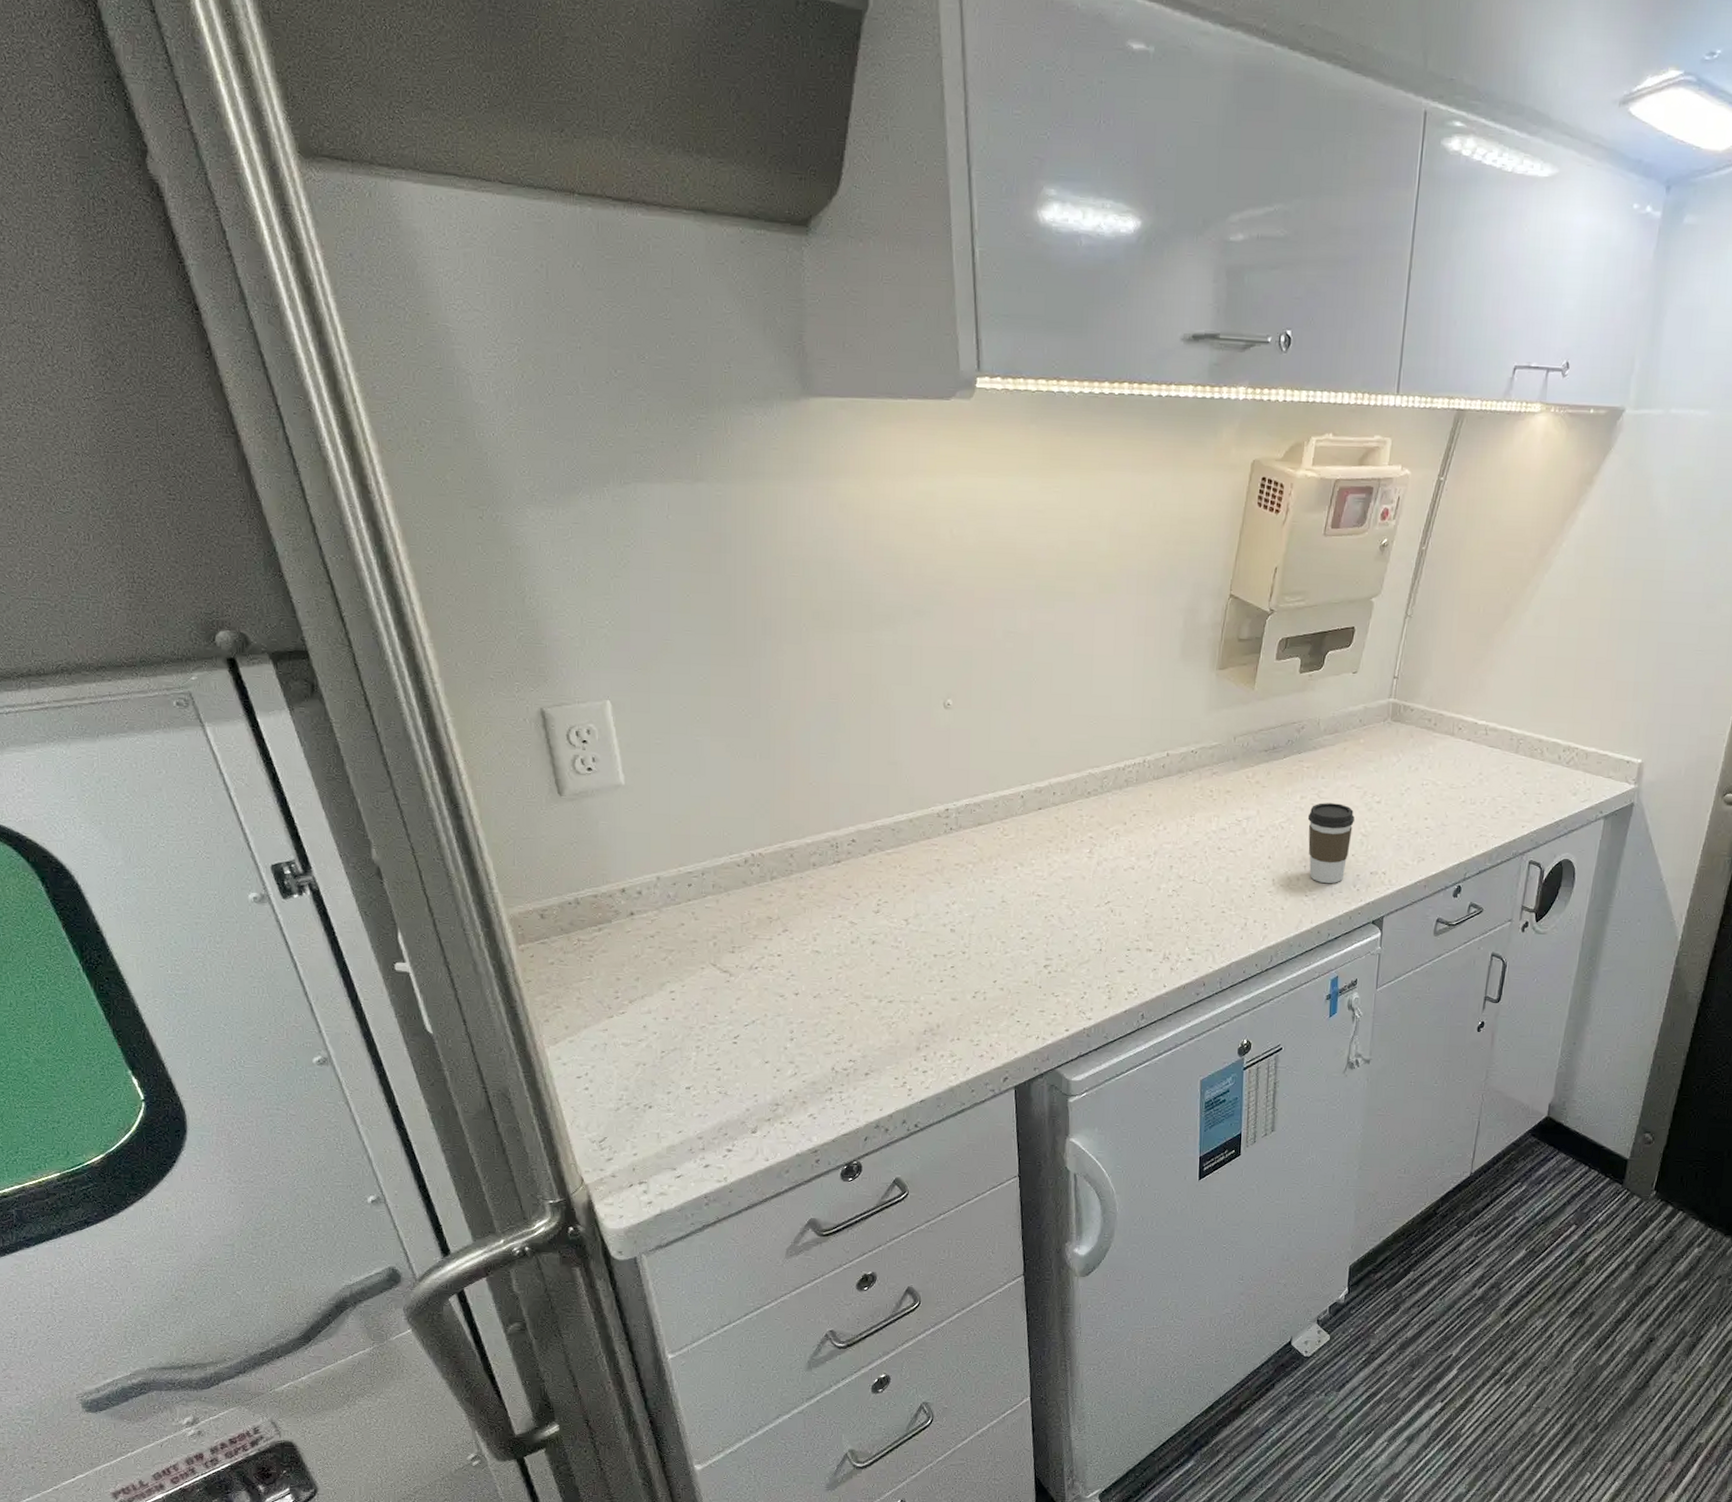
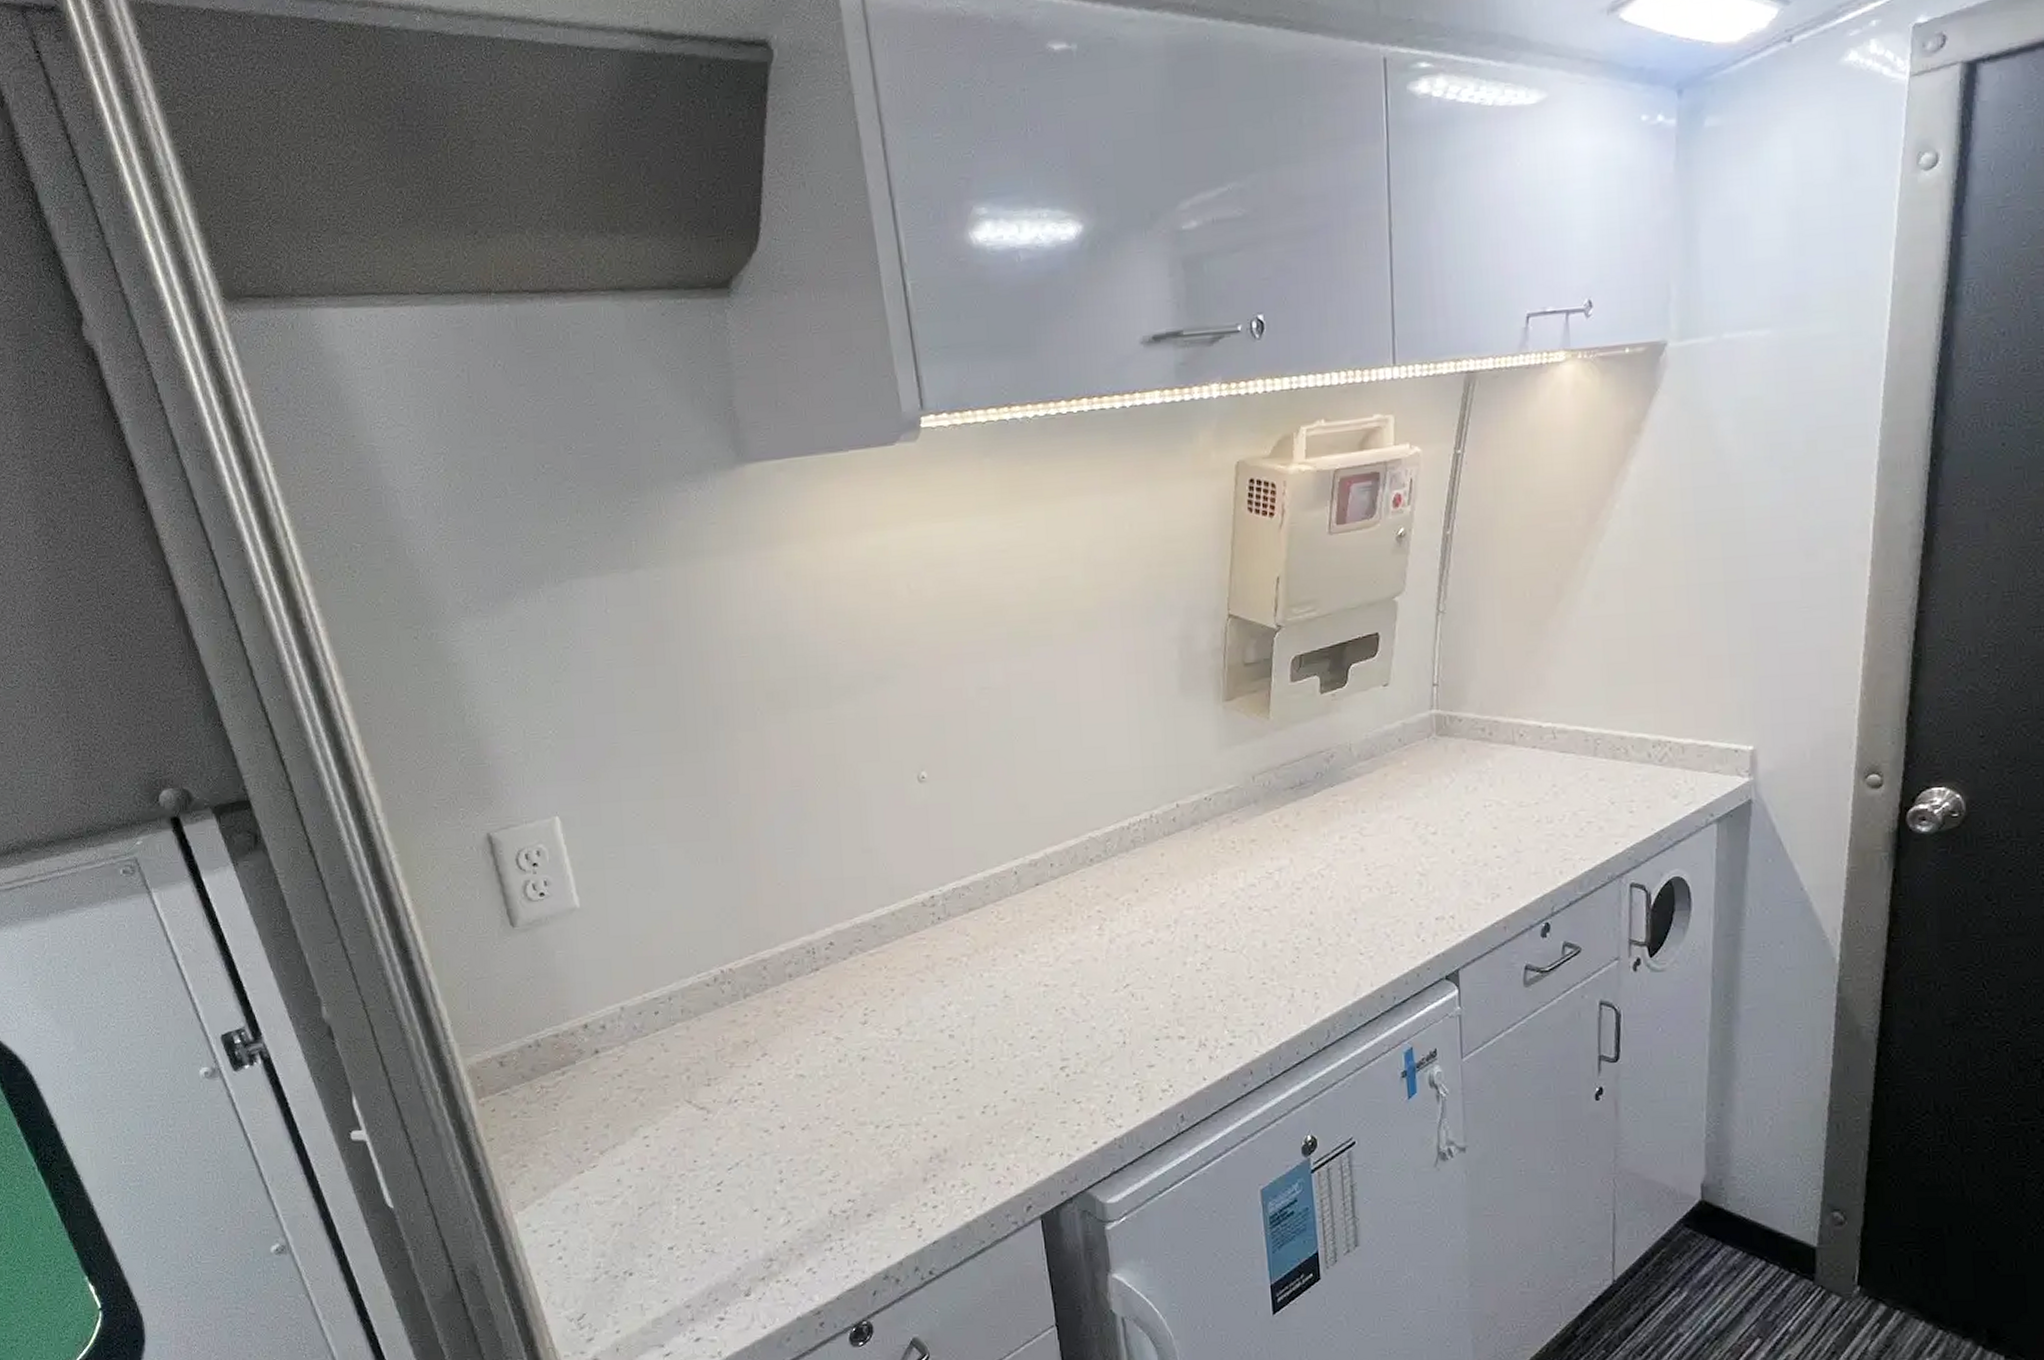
coffee cup: present [1307,803,1355,884] -> none [1351,840,1408,937]

